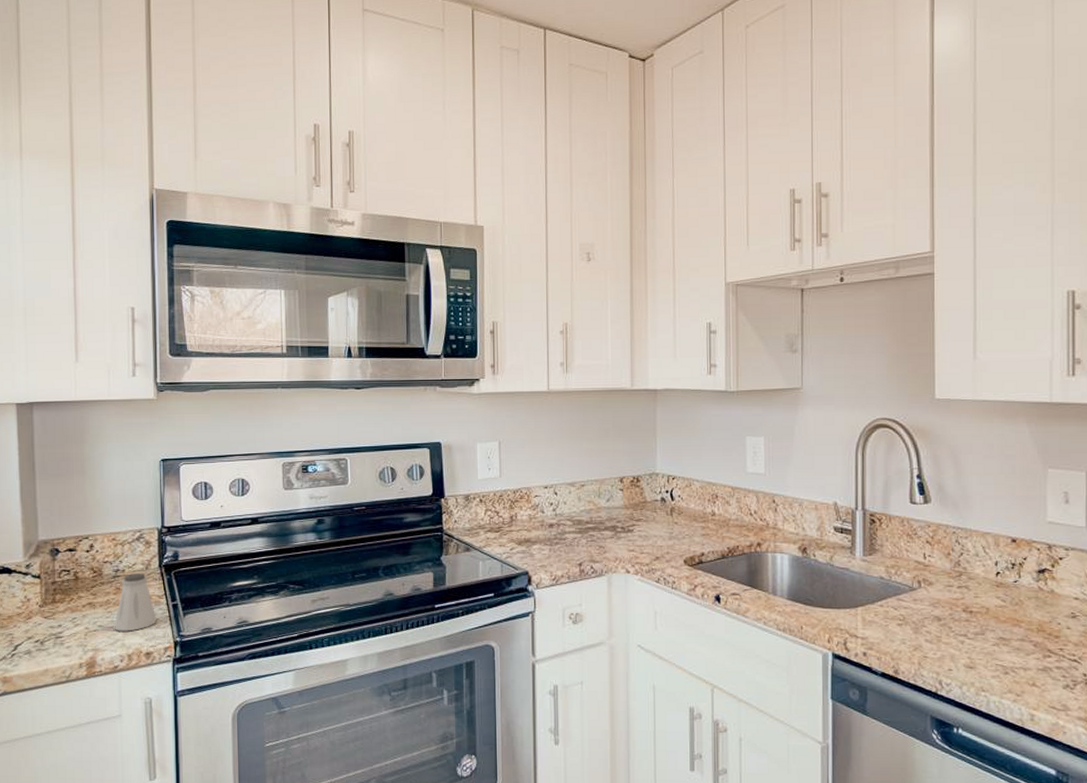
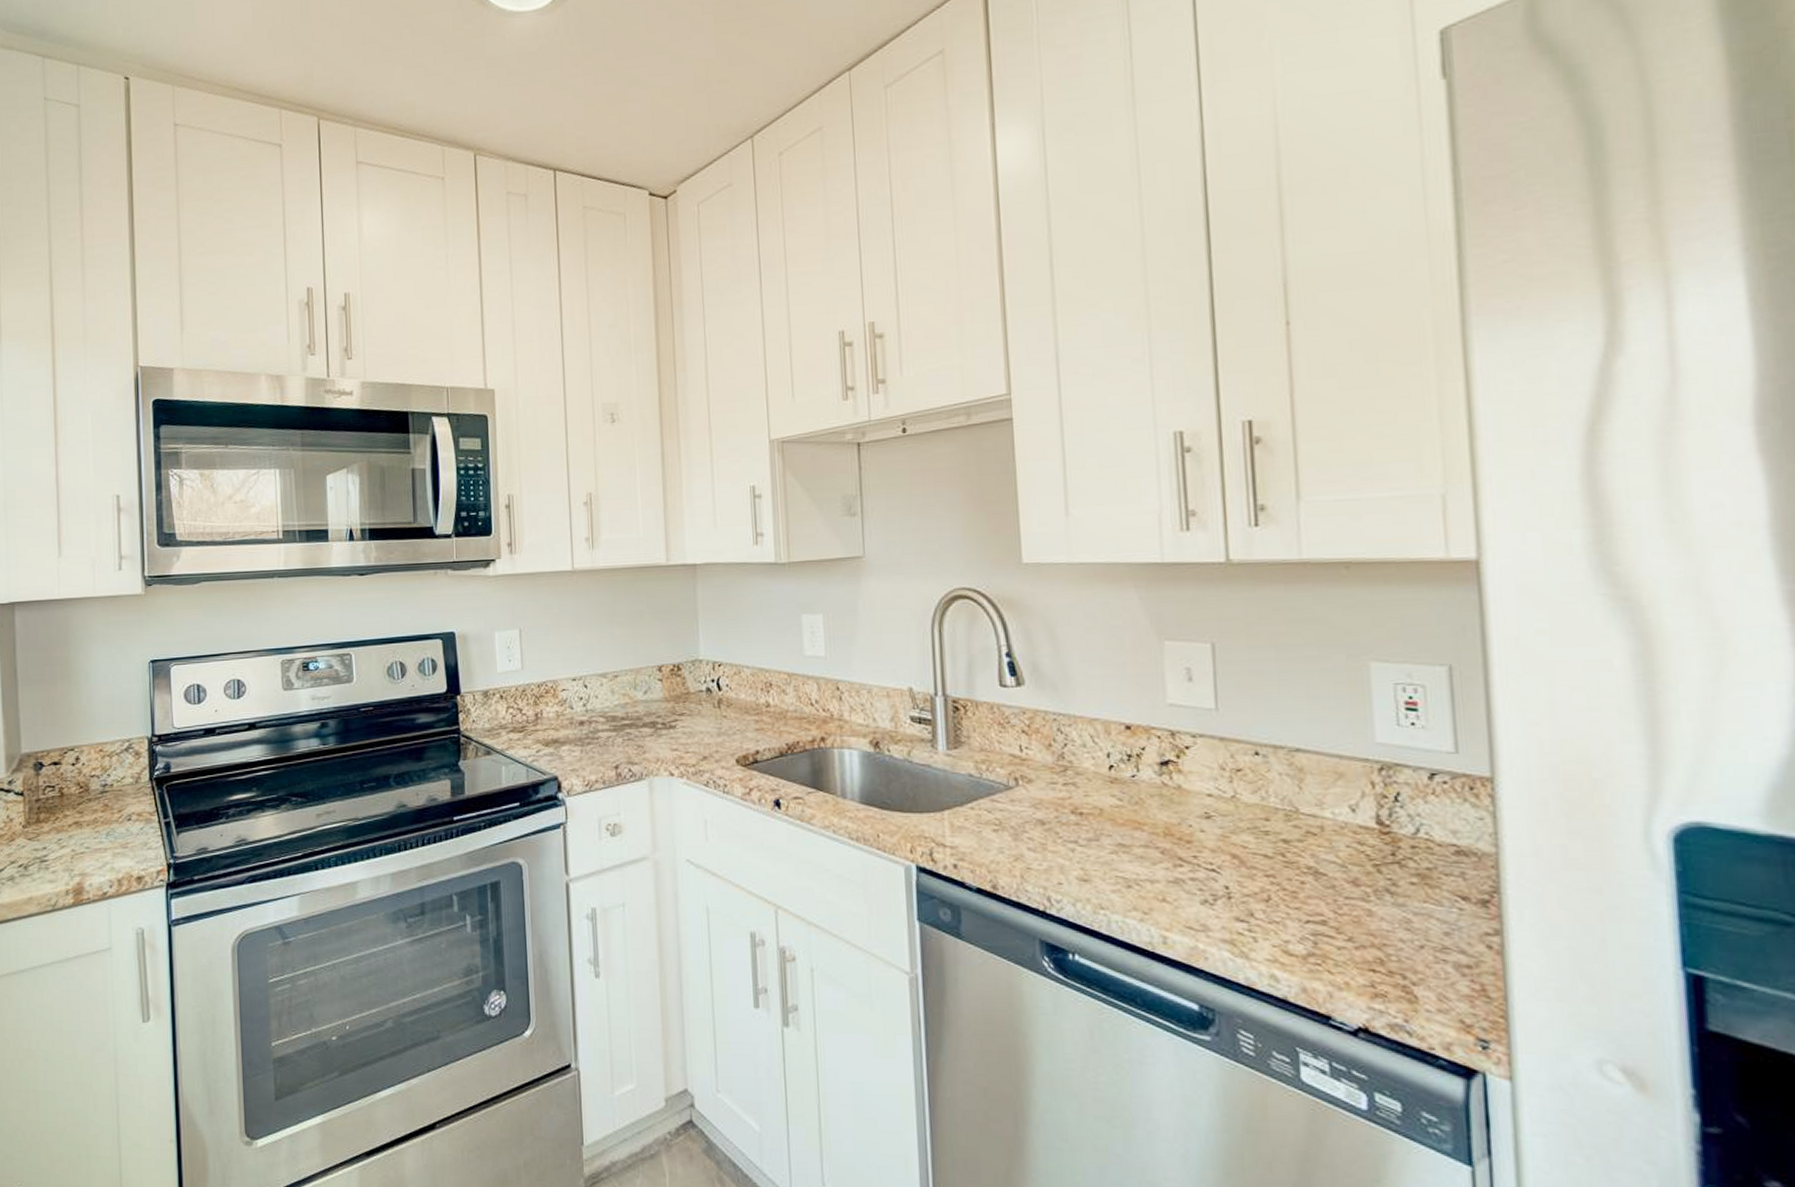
saltshaker: present [114,572,157,632] -> none [102,787,148,853]

